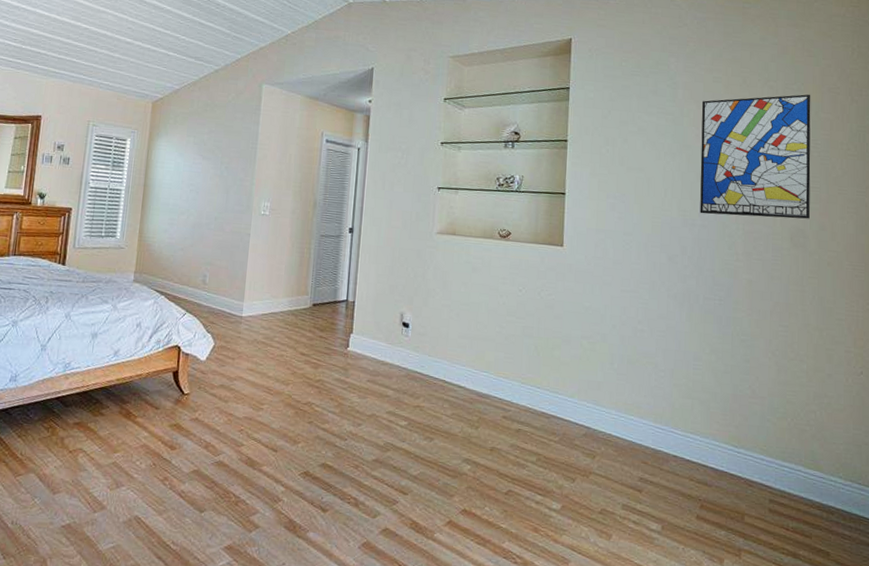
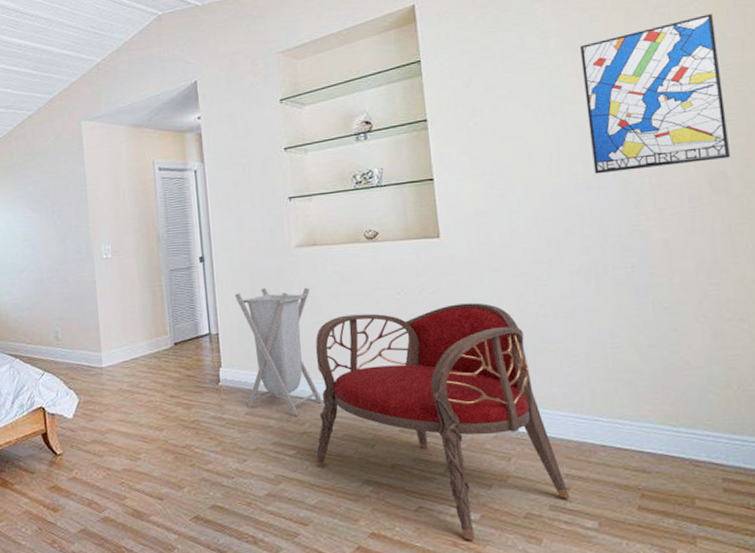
laundry hamper: none [370,266,444,389] -> present [235,287,322,416]
armchair: none [423,303,641,528] -> present [315,303,570,540]

